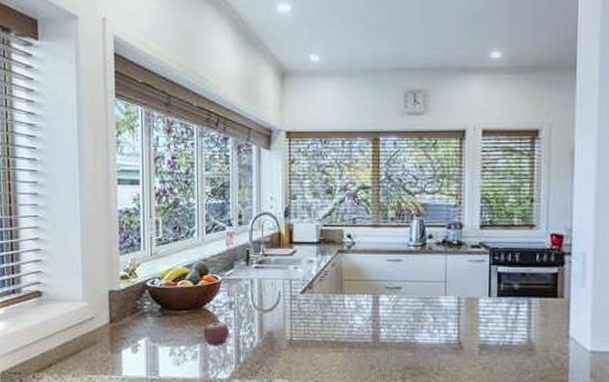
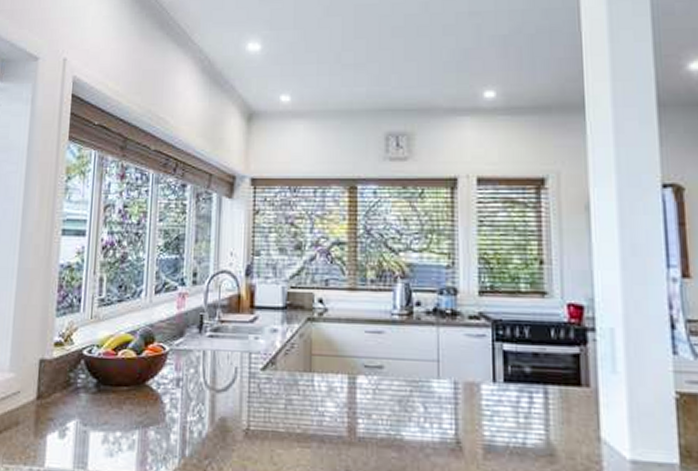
fruit: present [203,319,229,345] -> none [143,399,174,433]

